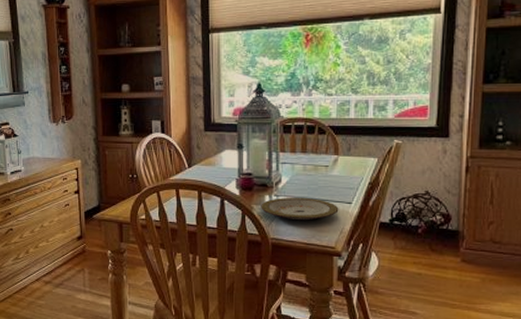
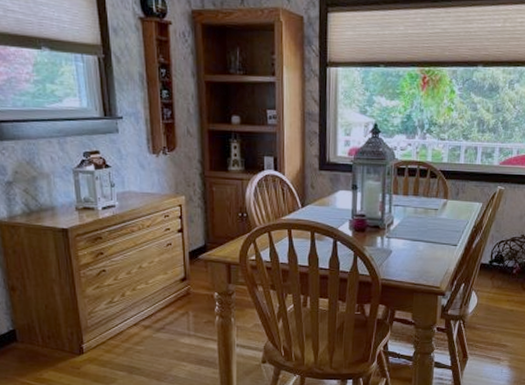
plate: present [261,197,339,221] -> none [372,239,445,262]

